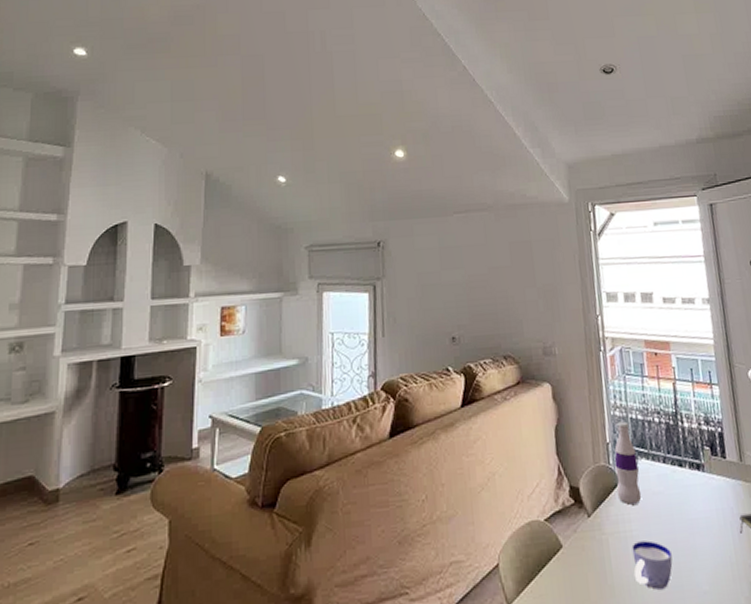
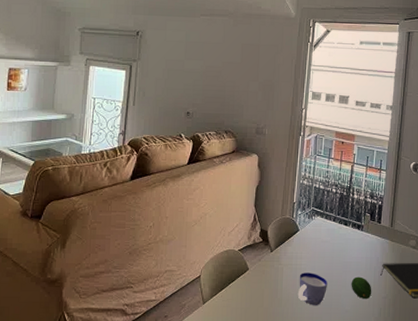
bottle: present [614,421,642,505] -> none [295,189,315,247]
fruit: none [703,538,735,572] -> present [351,276,372,300]

